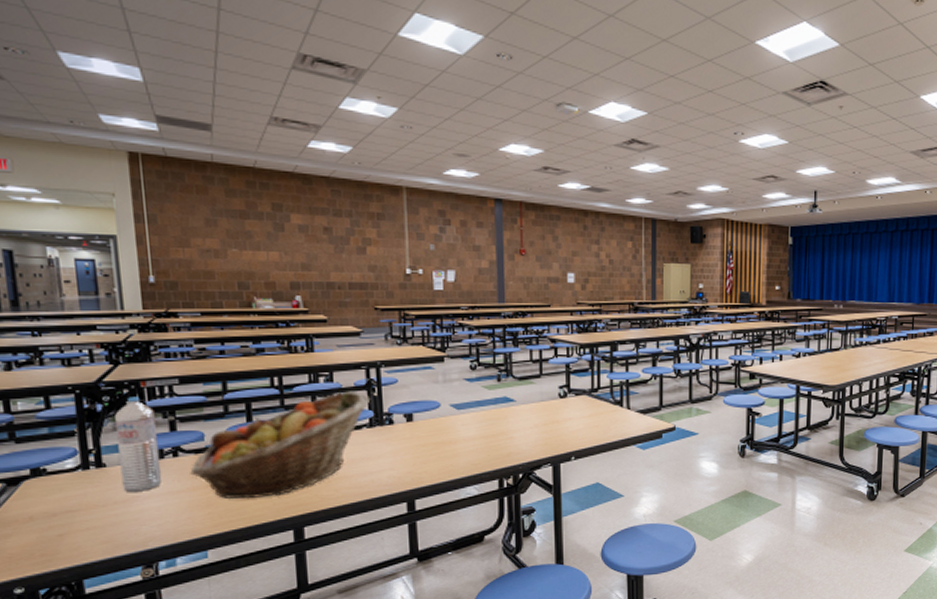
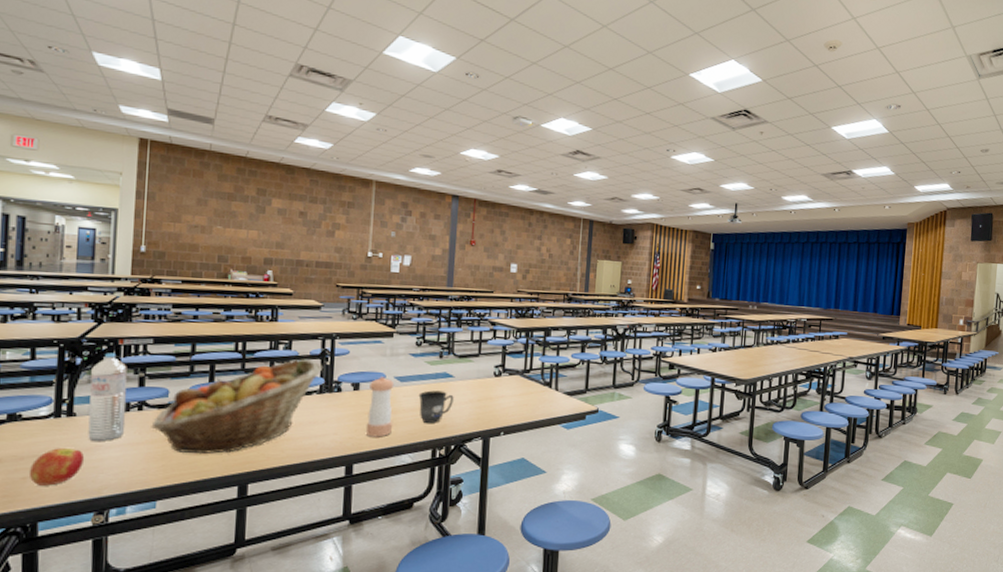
fruit: none [64,501,124,542] -> present [28,448,85,486]
pepper shaker: none [424,405,453,470] -> present [365,377,395,437]
mug: none [478,417,517,452] -> present [418,390,454,423]

